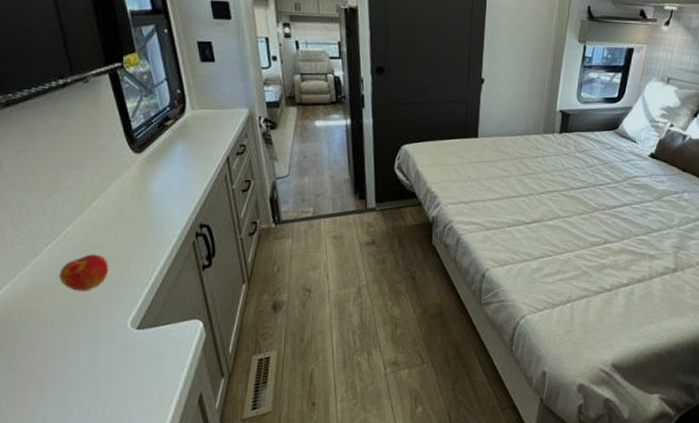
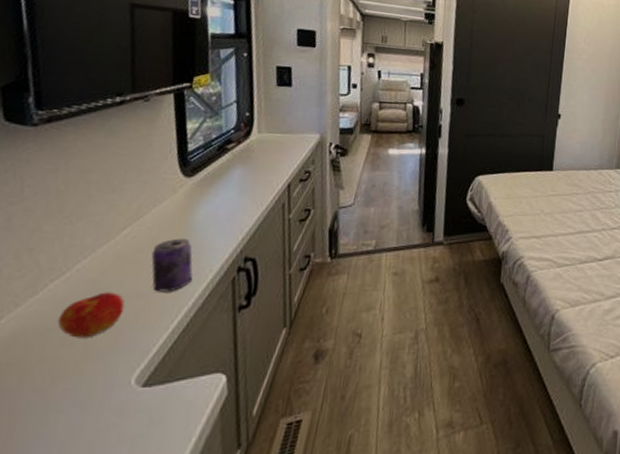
beverage can: none [121,208,160,254] -> present [151,238,193,292]

